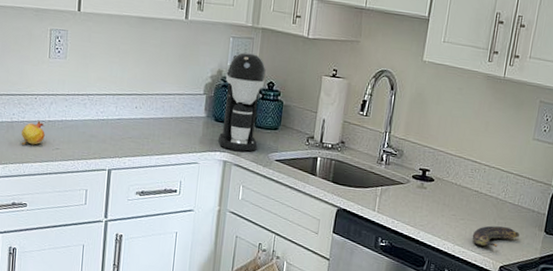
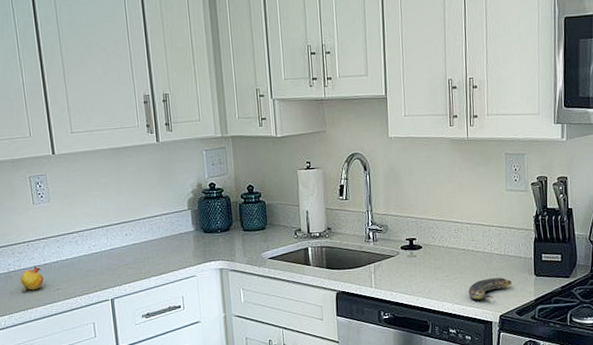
coffee maker: present [217,52,266,152] -> none [205,161,249,257]

